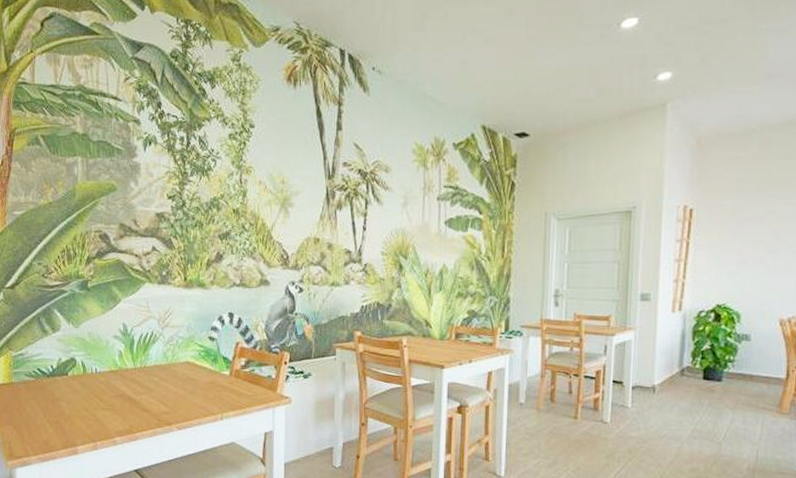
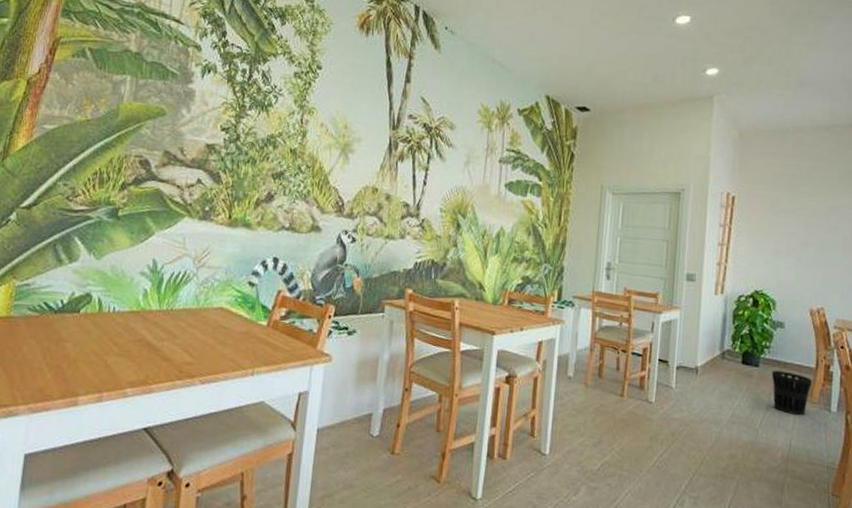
wastebasket: none [736,384,783,427] -> present [771,370,813,416]

